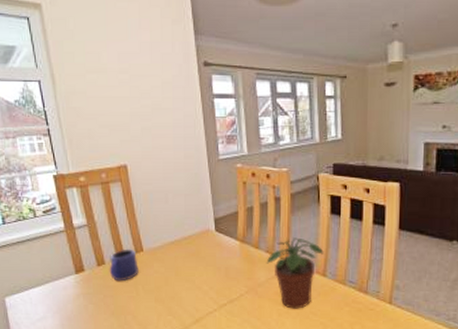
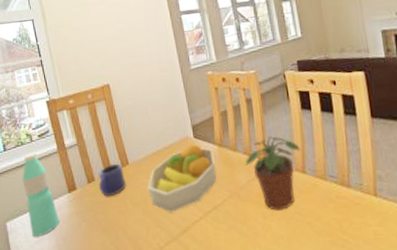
water bottle: none [24,229,65,314] -> present [22,152,60,236]
fruit bowl: none [162,237,236,303] -> present [147,144,216,213]

